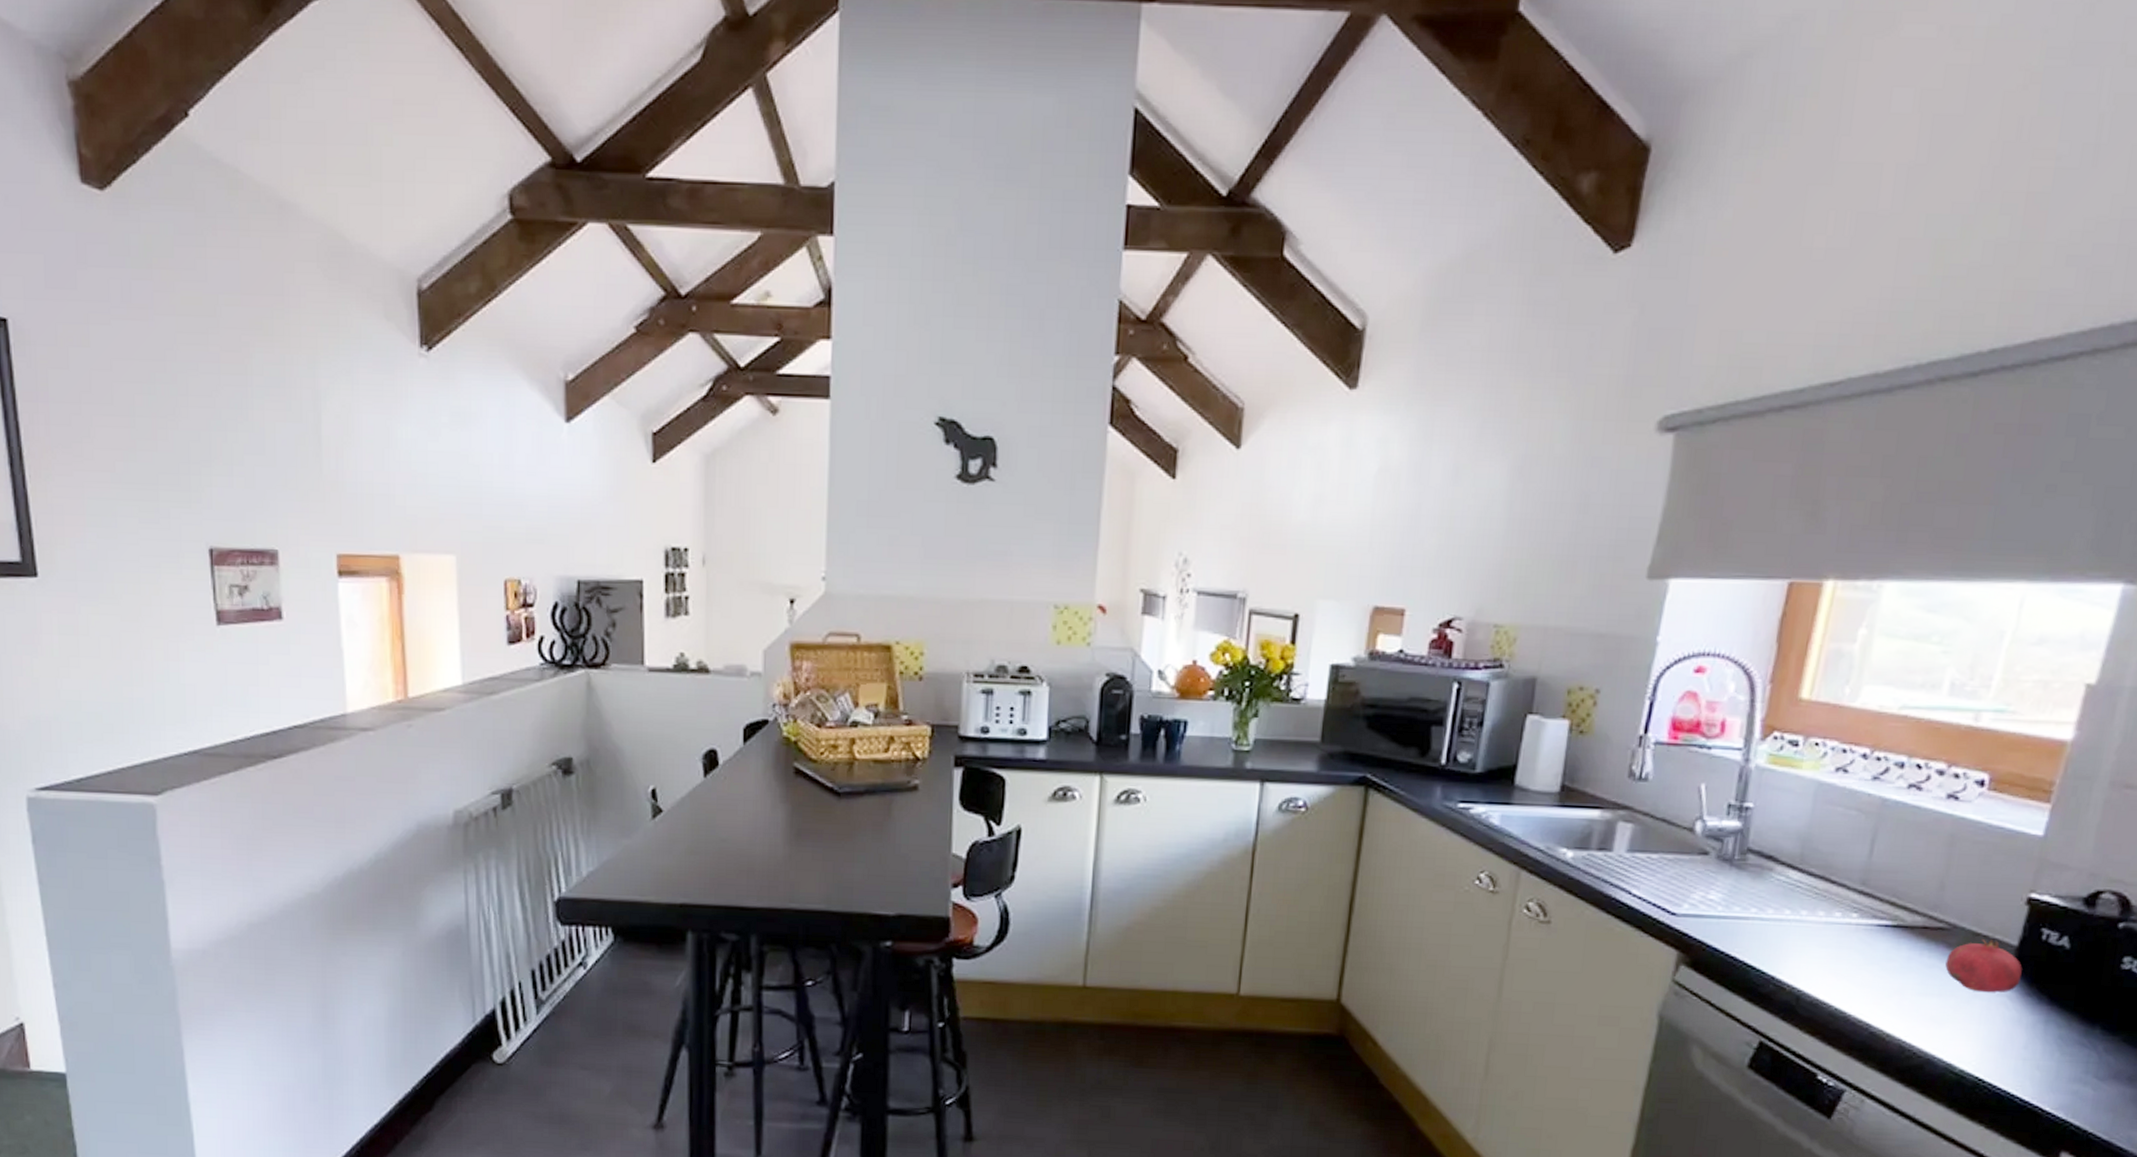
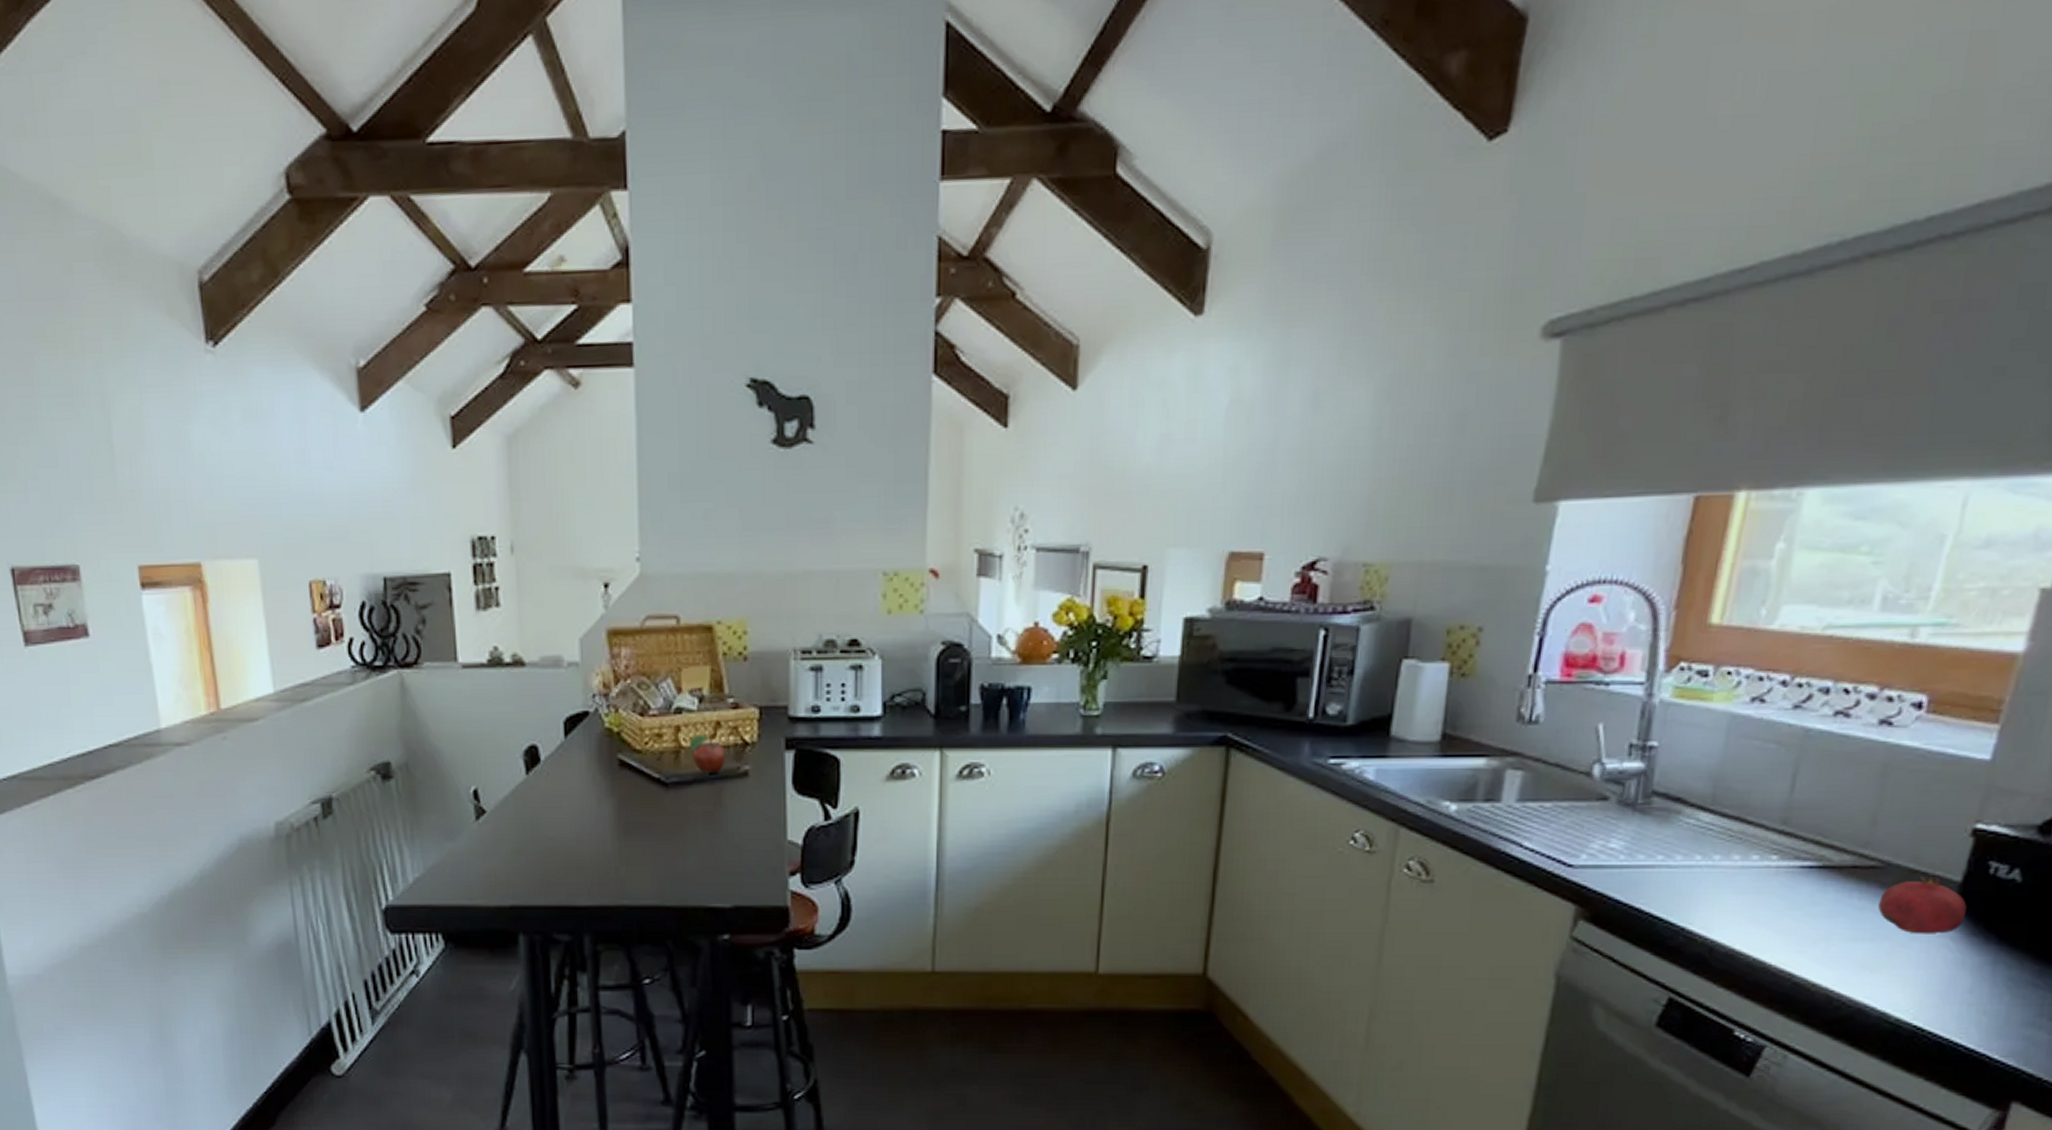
fruit: none [862,748,897,787] -> present [689,734,726,774]

